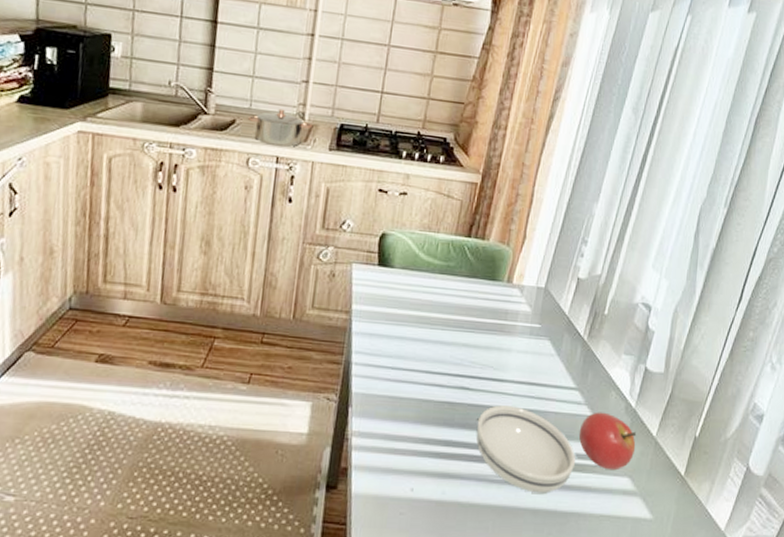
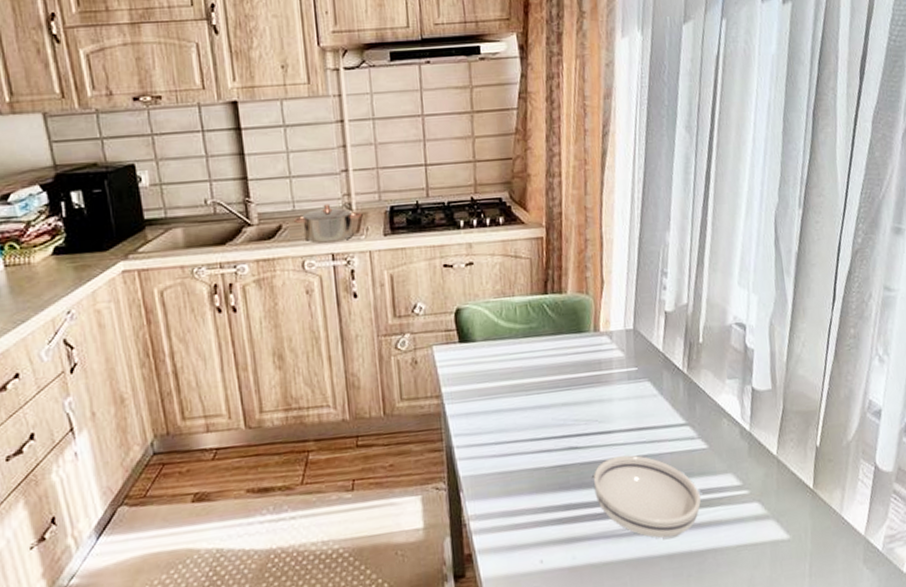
fruit: present [578,412,637,471] -> none [698,441,759,499]

